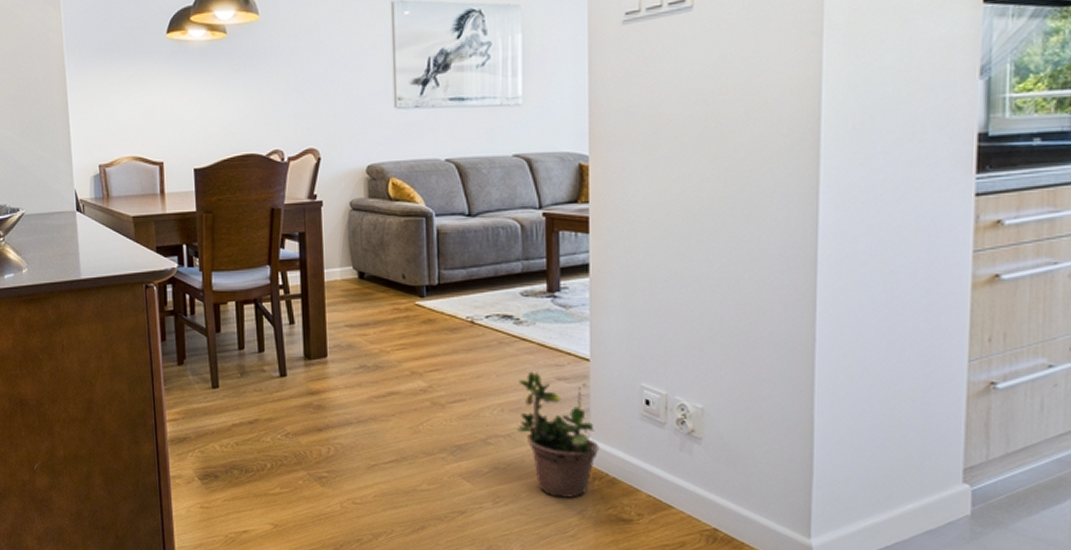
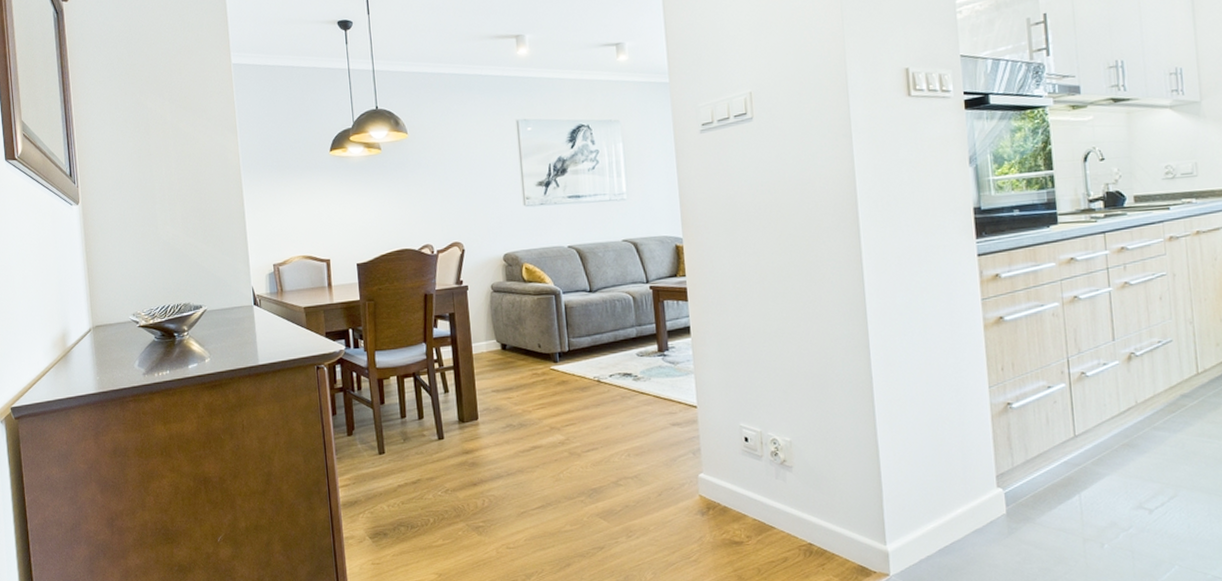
potted plant: present [516,371,600,498] -> none [640,419,711,528]

